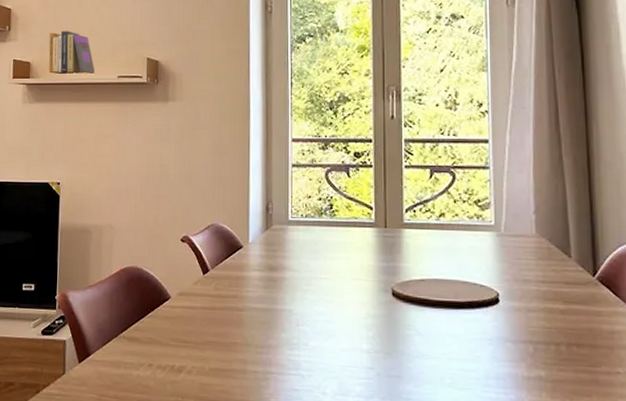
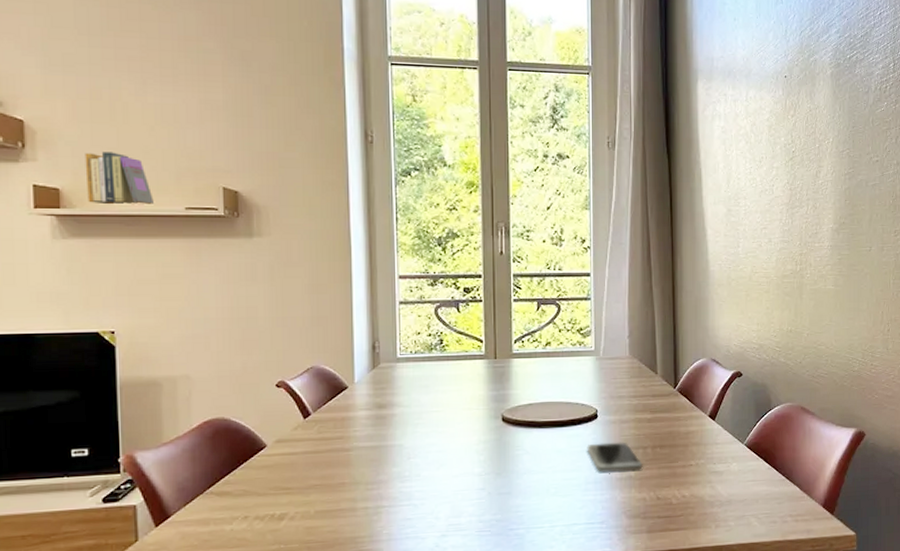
smartphone: none [487,331,556,370] -> present [587,442,643,472]

